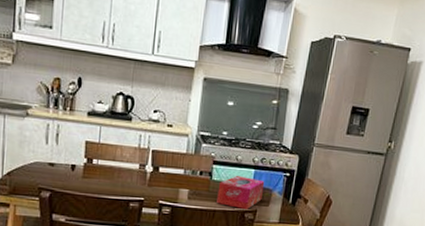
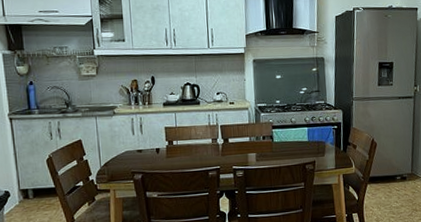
tissue box: present [217,176,265,210] -> none [280,134,318,163]

